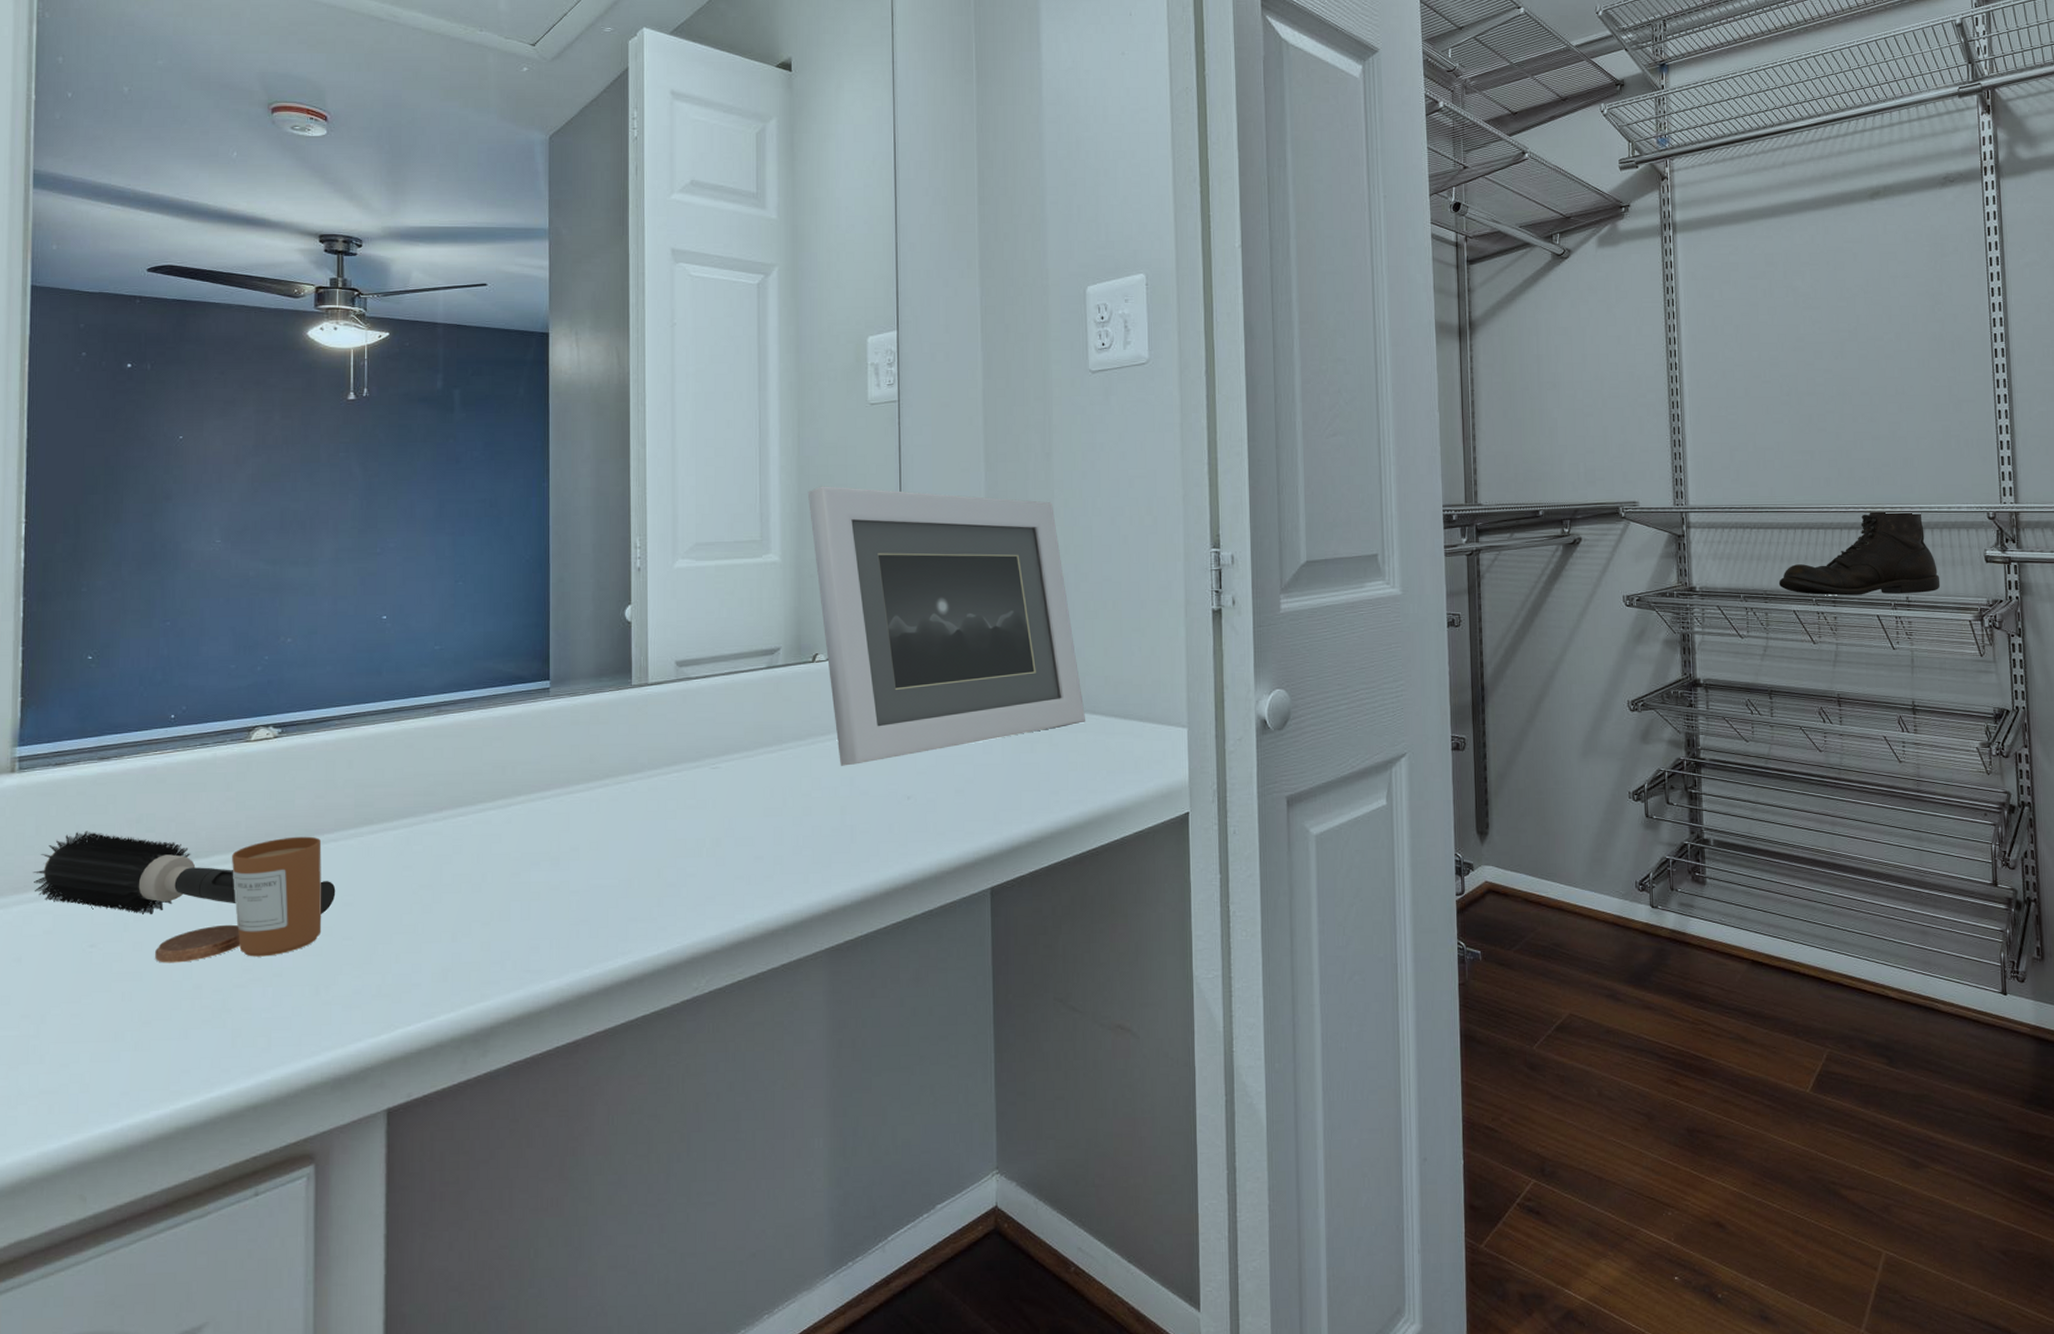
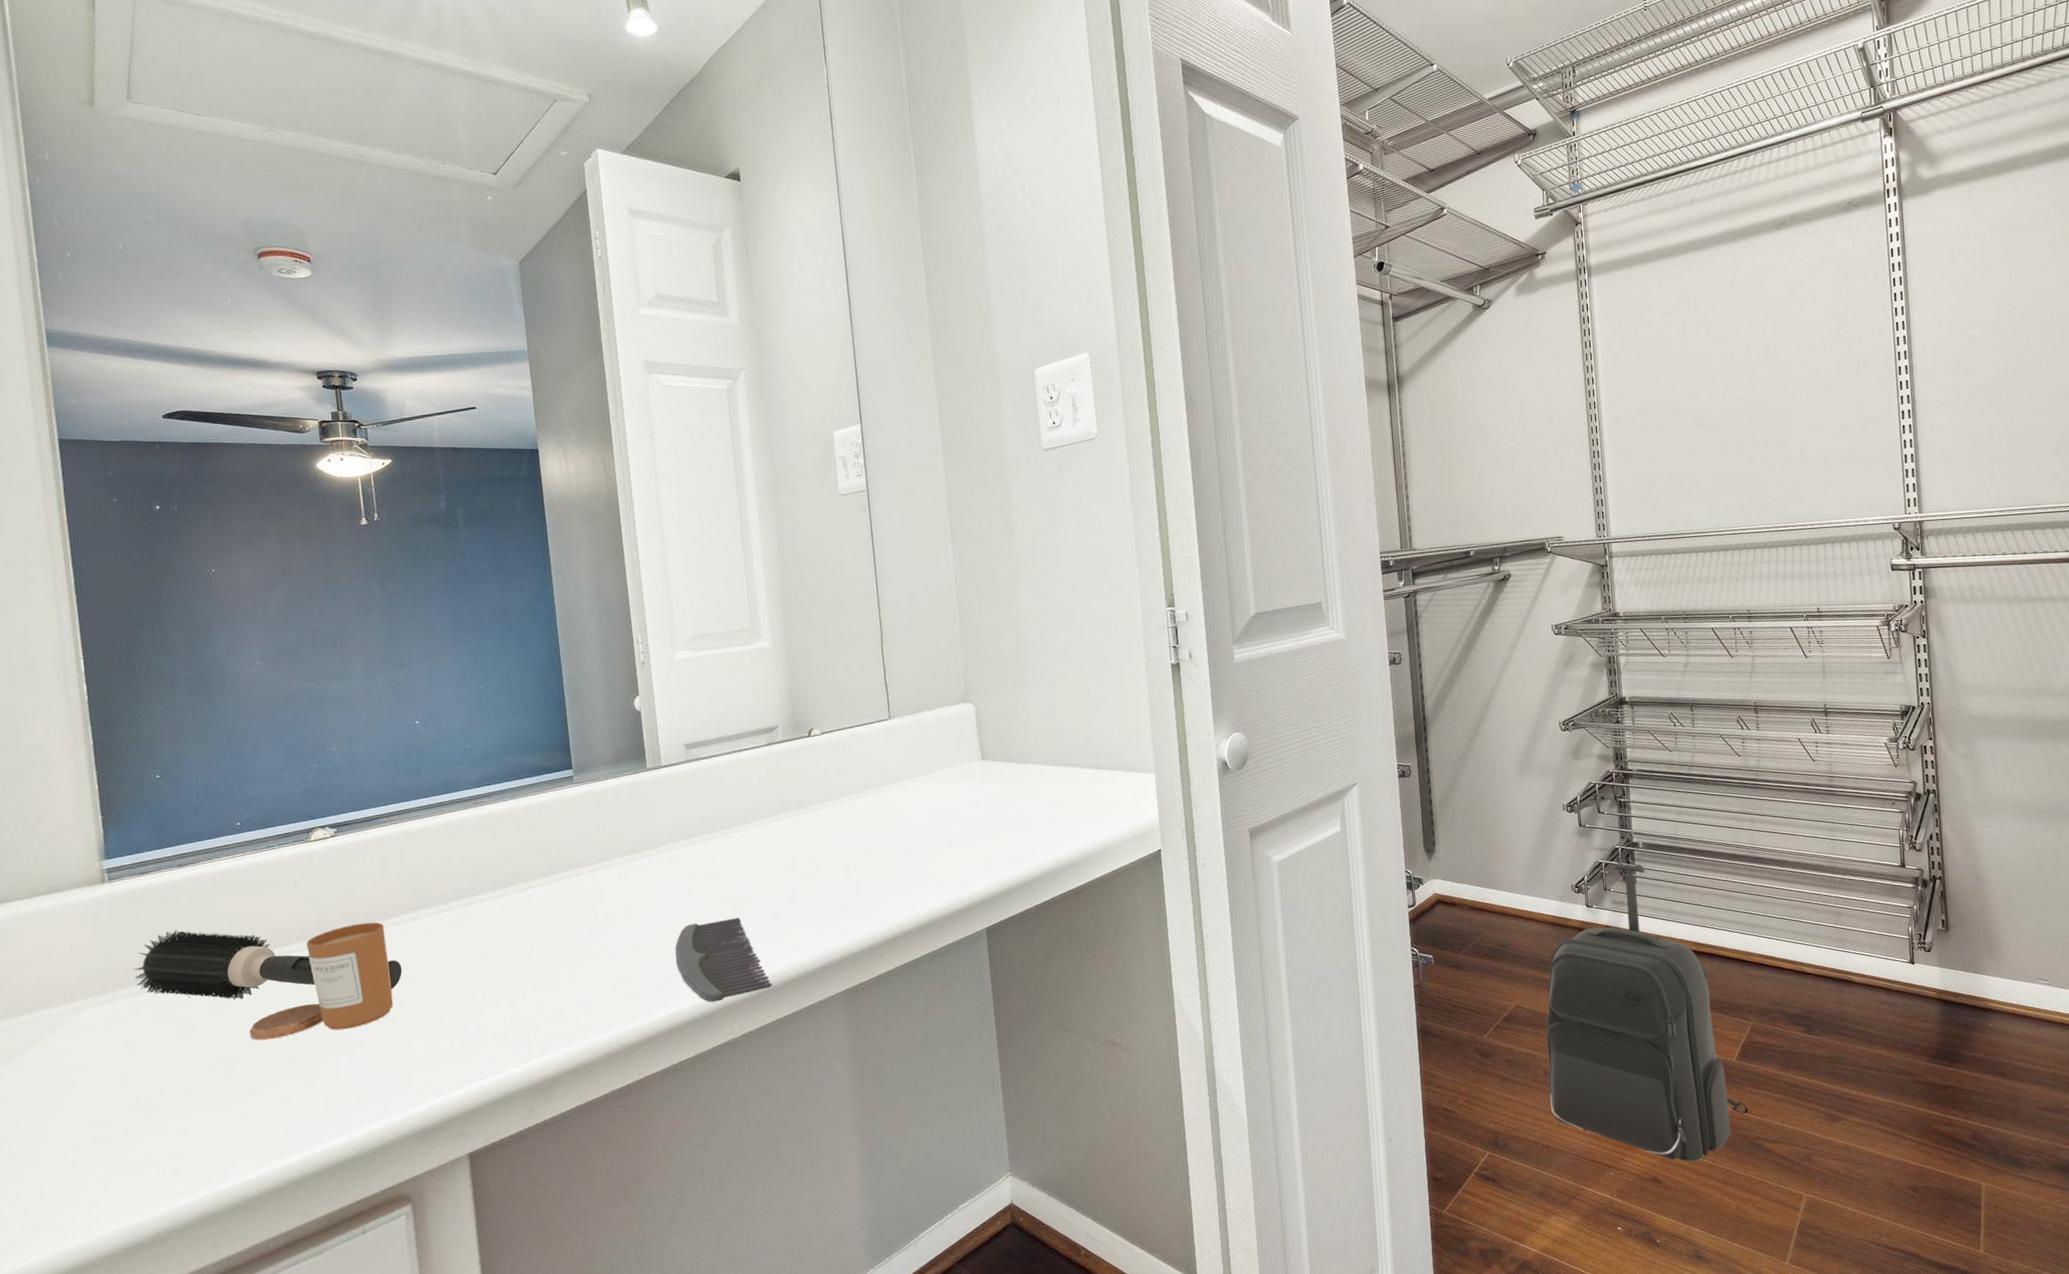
comb: none [643,857,748,952] -> present [675,917,773,1002]
picture frame: present [807,486,1086,766] -> none [790,574,1062,829]
rolling backpack: none [1602,860,1823,1206] -> present [1546,862,1749,1162]
boot: present [1778,511,1941,596] -> none [1697,527,1849,612]

